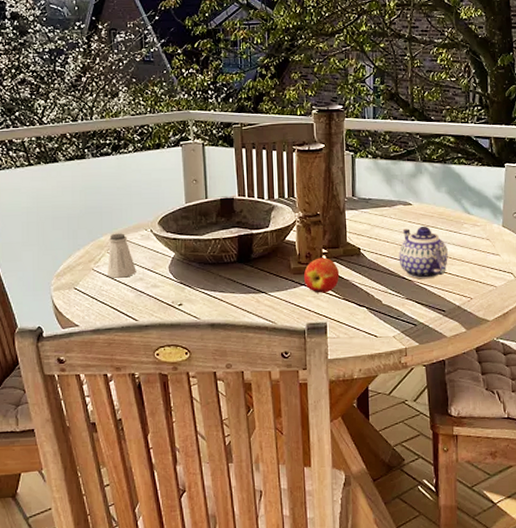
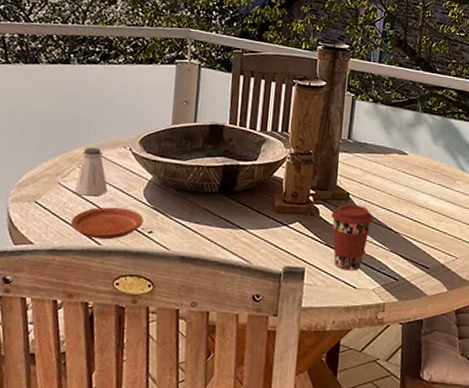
plate: none [108,285,172,316] -> present [70,207,143,240]
apple: present [303,257,340,293] -> none [286,198,325,236]
coffee cup: none [346,258,386,321] -> present [331,204,373,271]
teapot: present [398,225,448,279] -> none [387,177,438,233]

